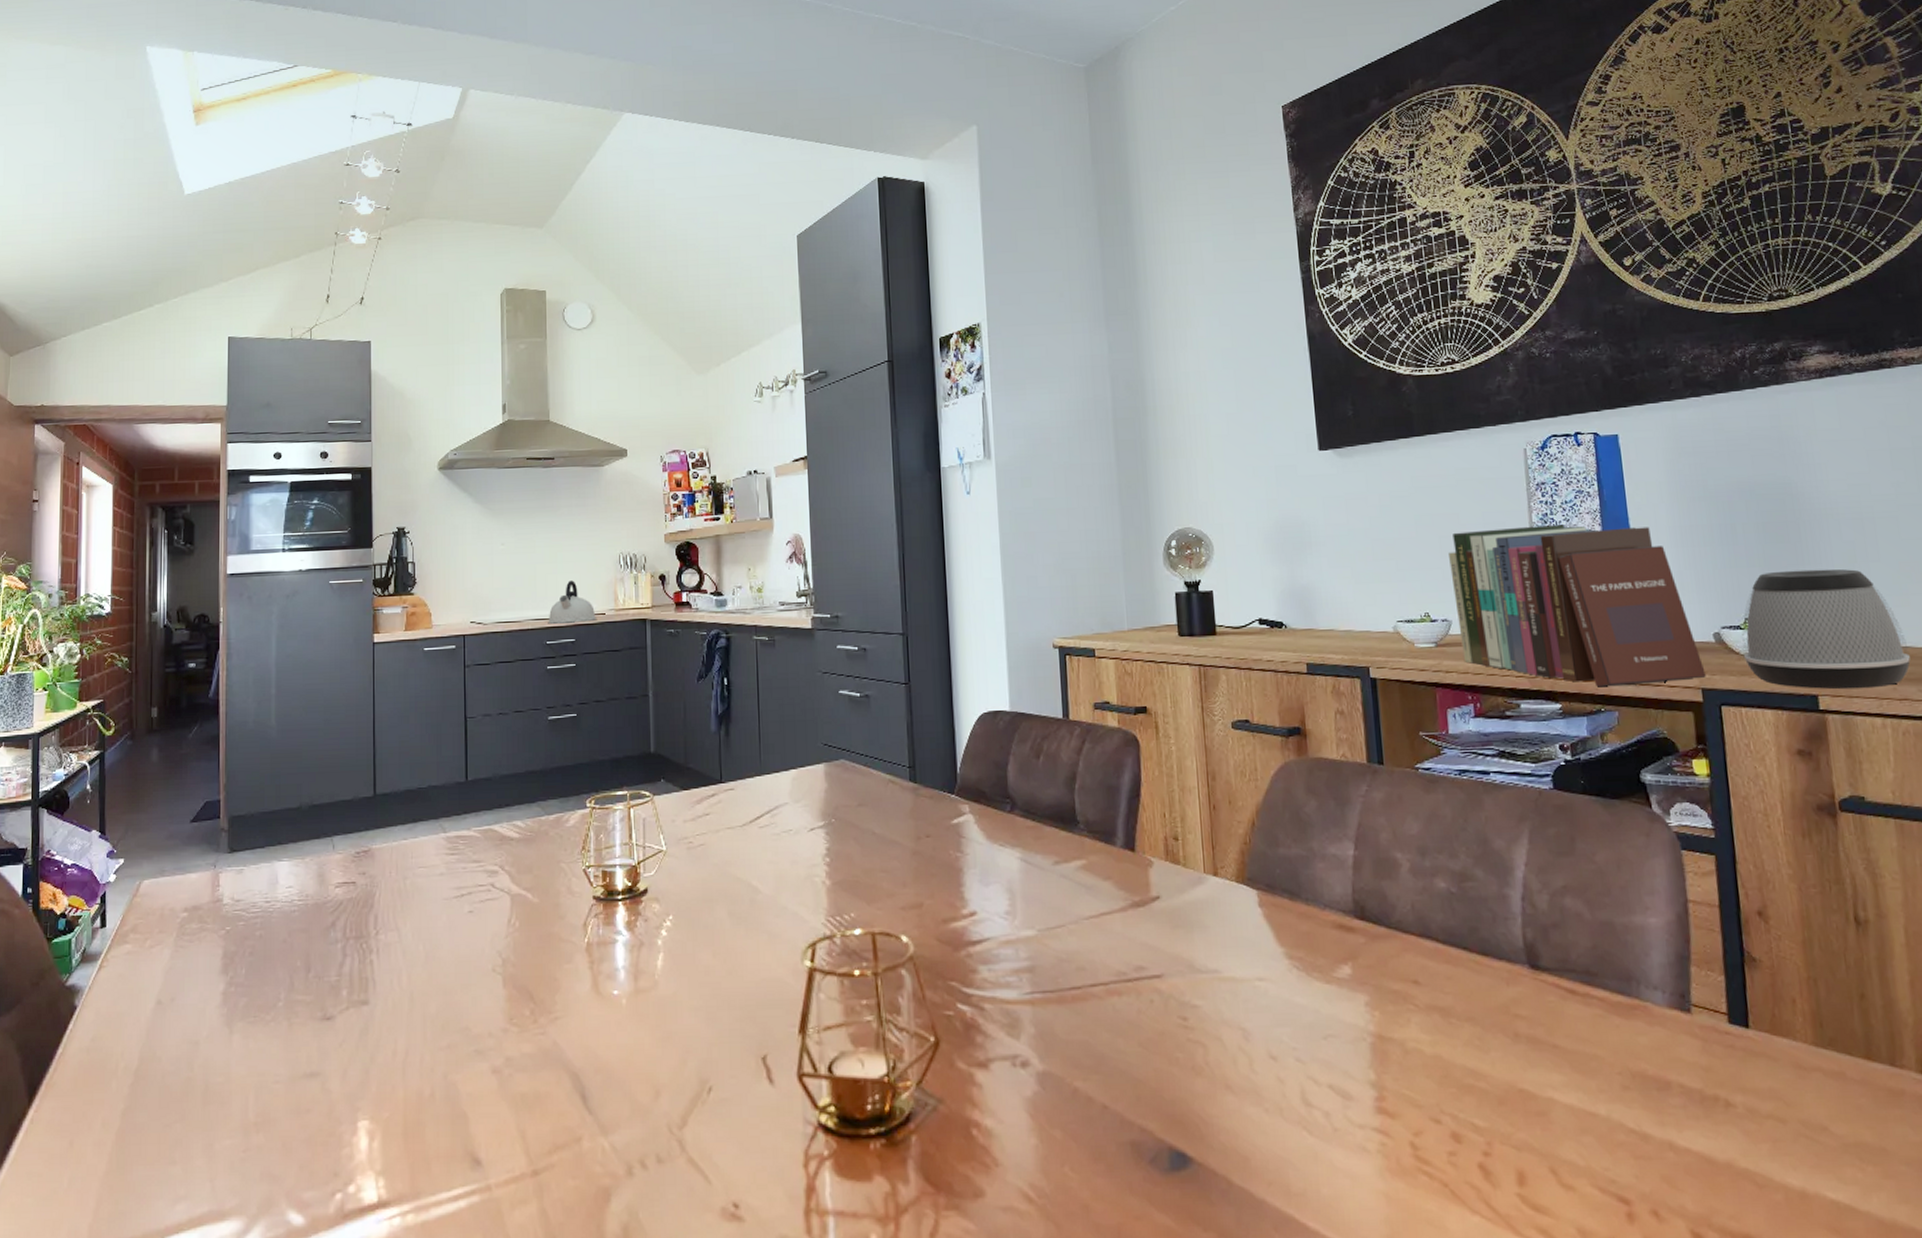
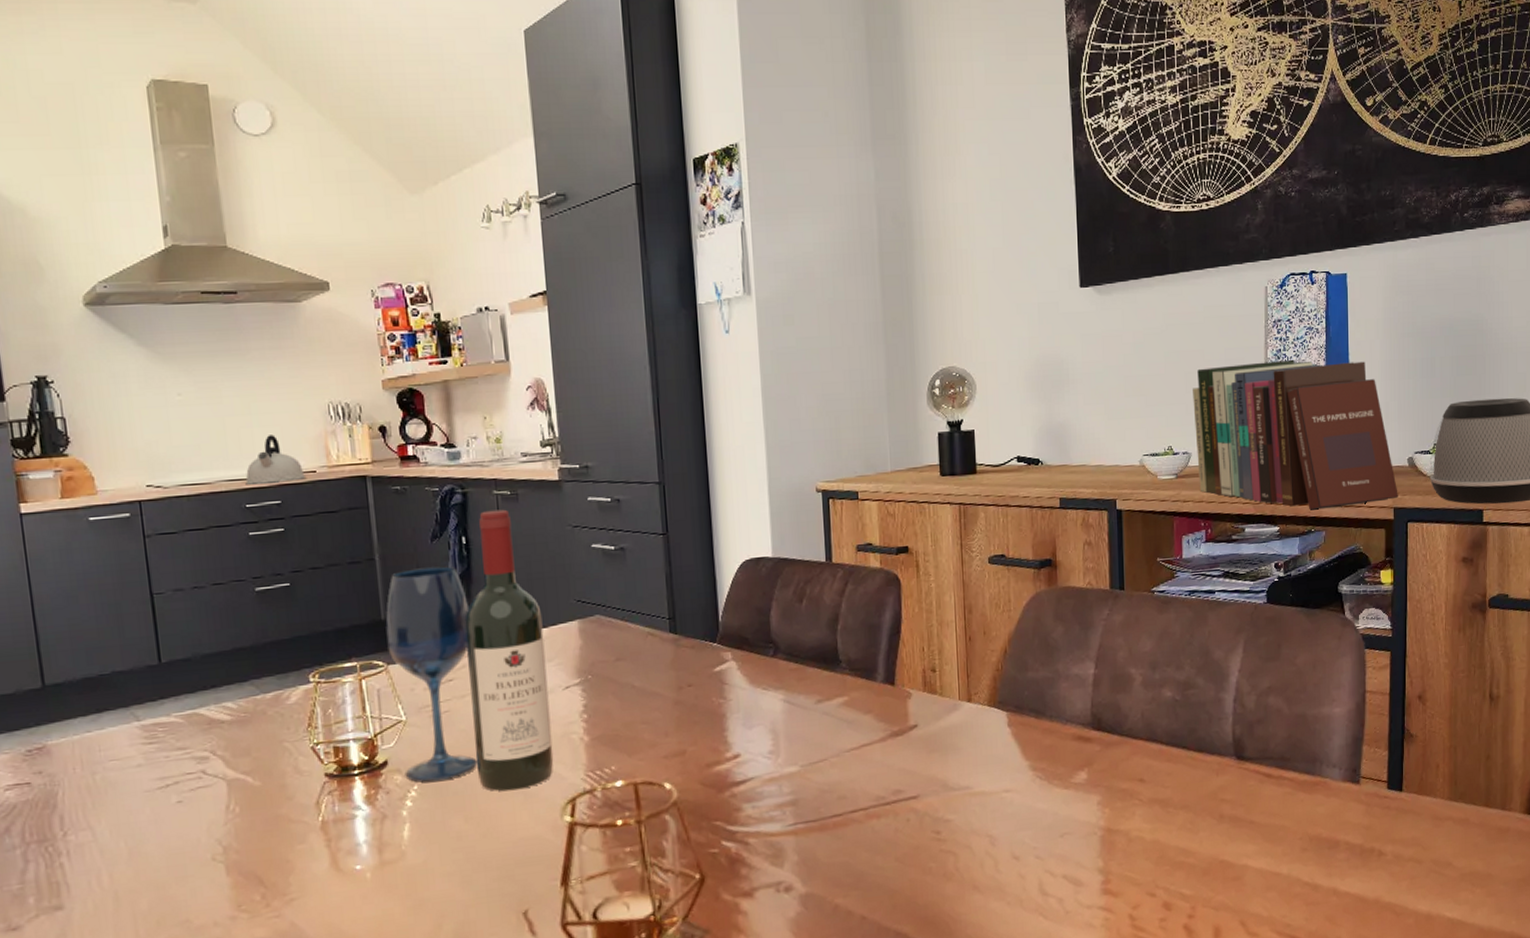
wineglass: none [654,705,727,913] -> present [385,566,478,782]
wine bottle: none [722,654,797,929] -> present [464,509,554,792]

